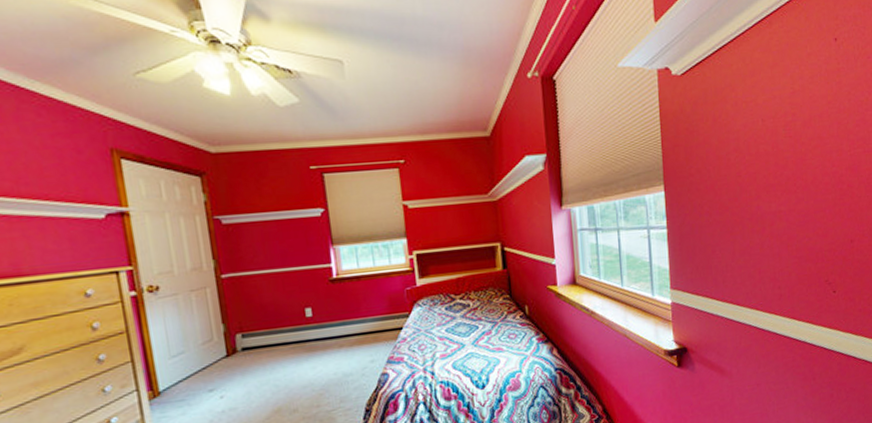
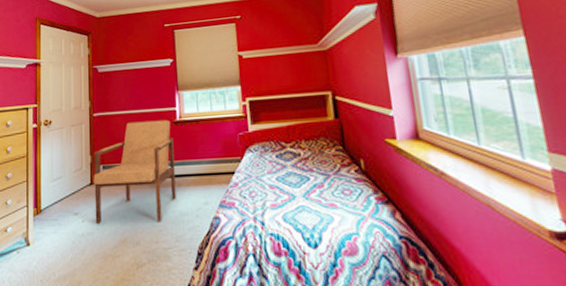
armchair: none [227,278,338,398] -> present [93,119,176,224]

